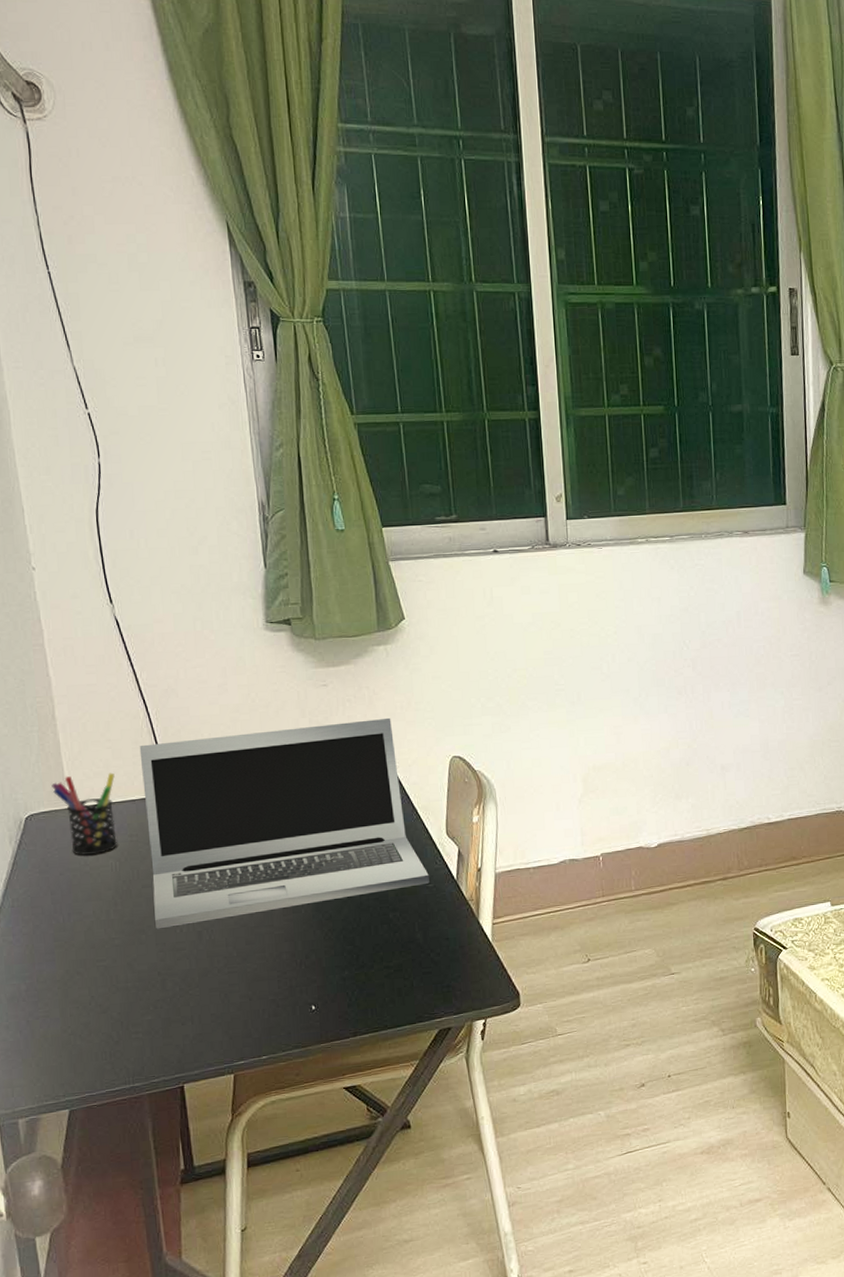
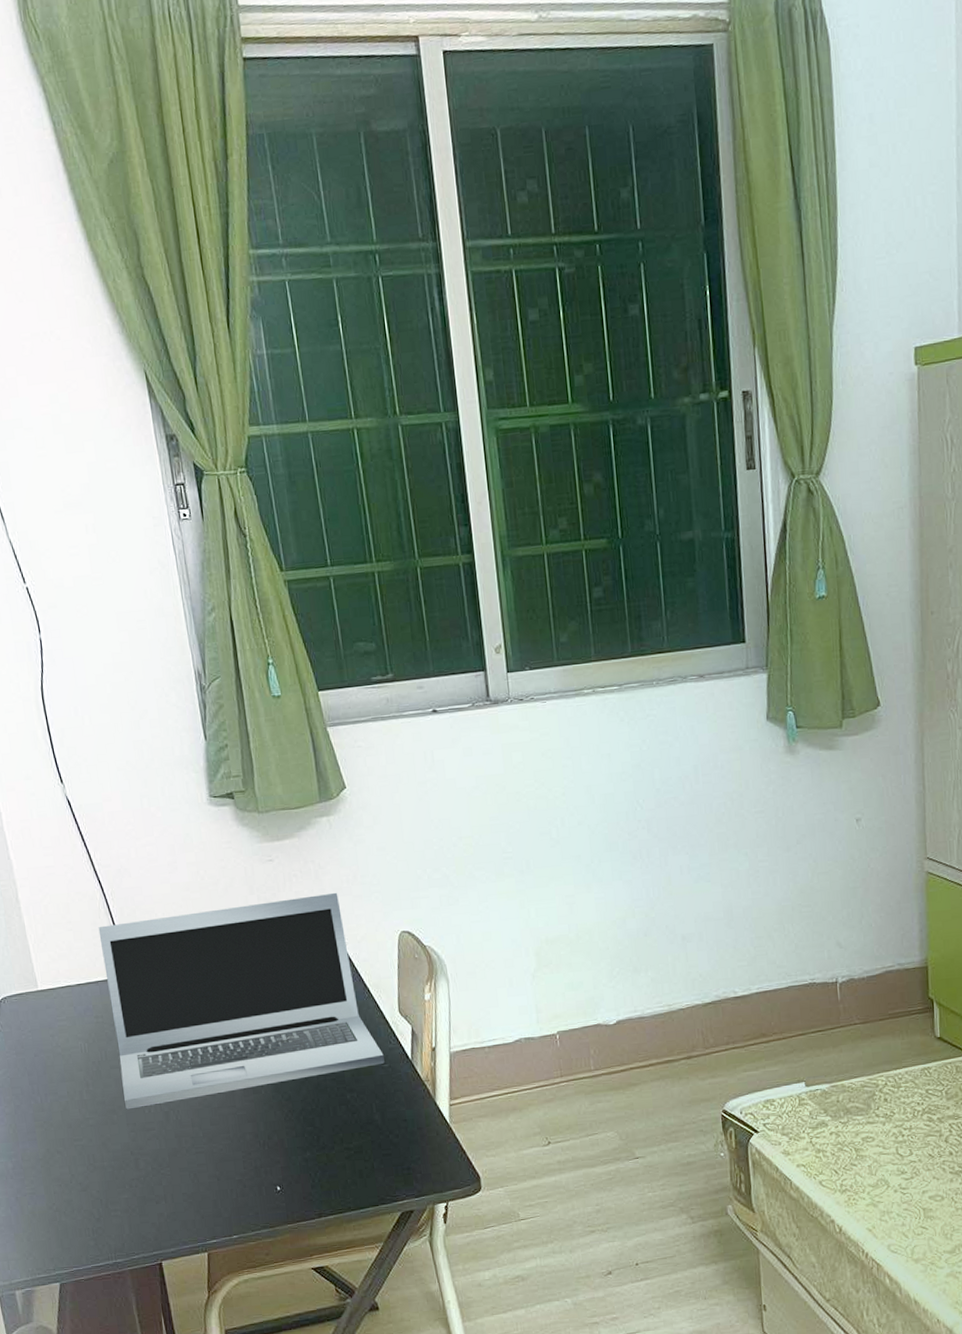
pen holder: present [52,772,117,856] -> none [21,954,85,1037]

